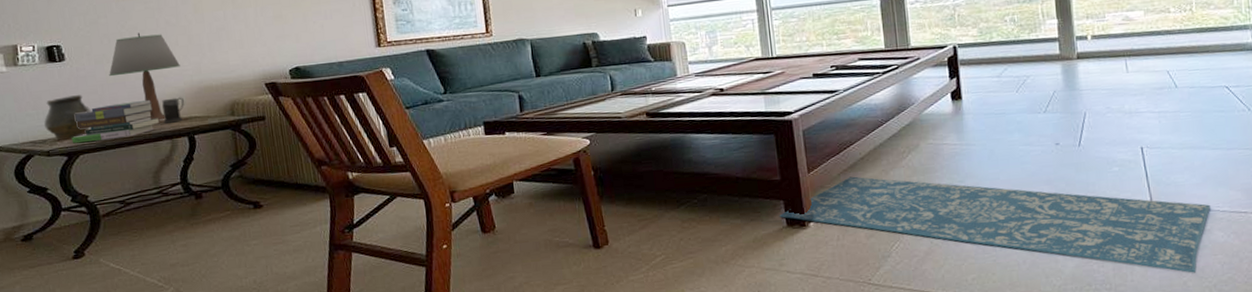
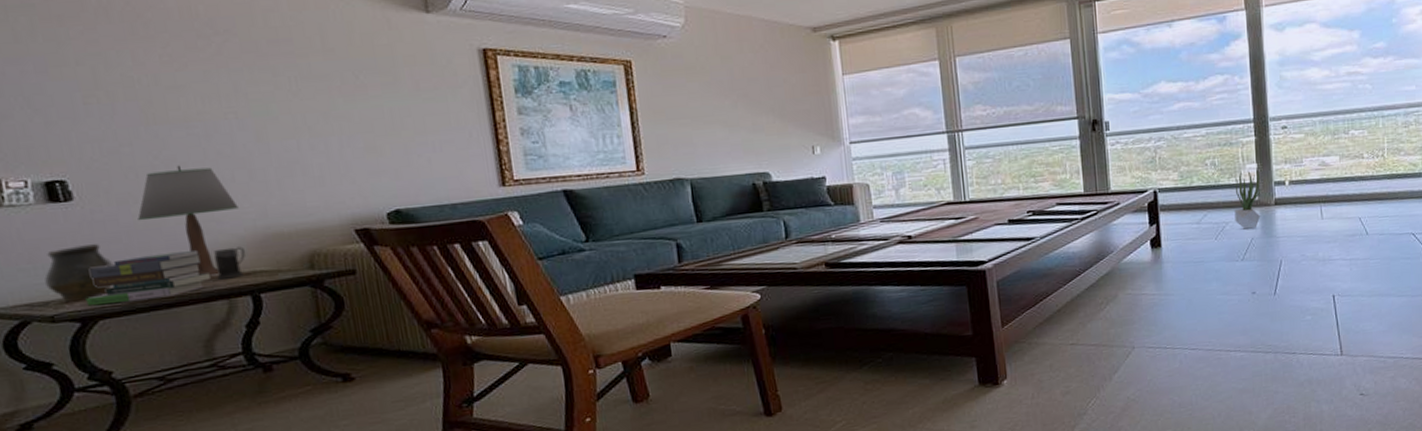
rug: present [779,176,1210,273] -> none [970,330,1395,421]
potted plant: none [1034,24,1063,83] -> present [1234,169,1261,229]

